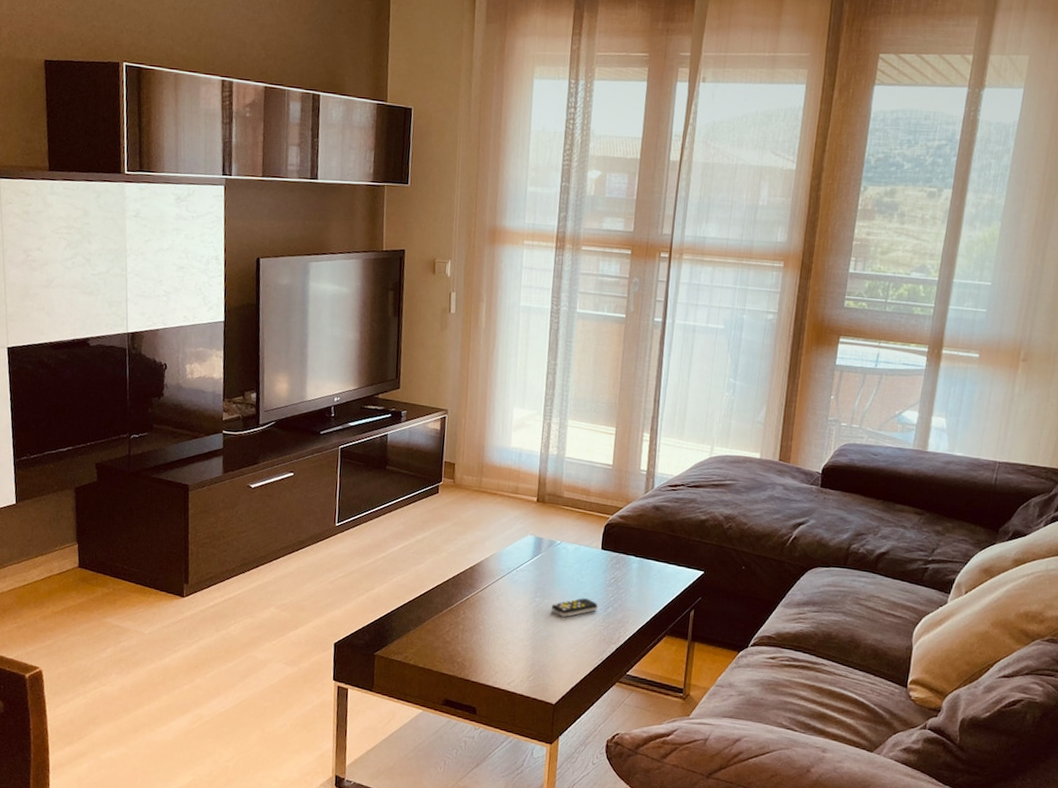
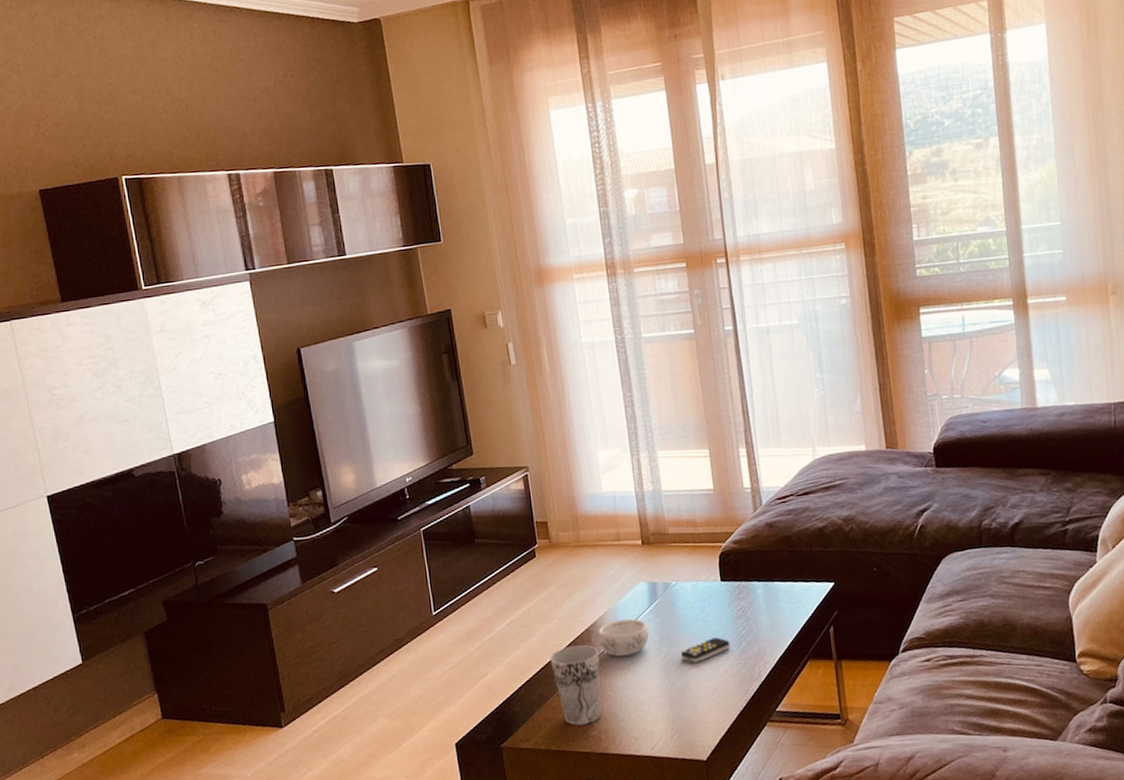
cup: none [433,579,478,651] -> present [550,645,601,726]
decorative bowl: none [474,564,527,598] -> present [592,619,649,657]

